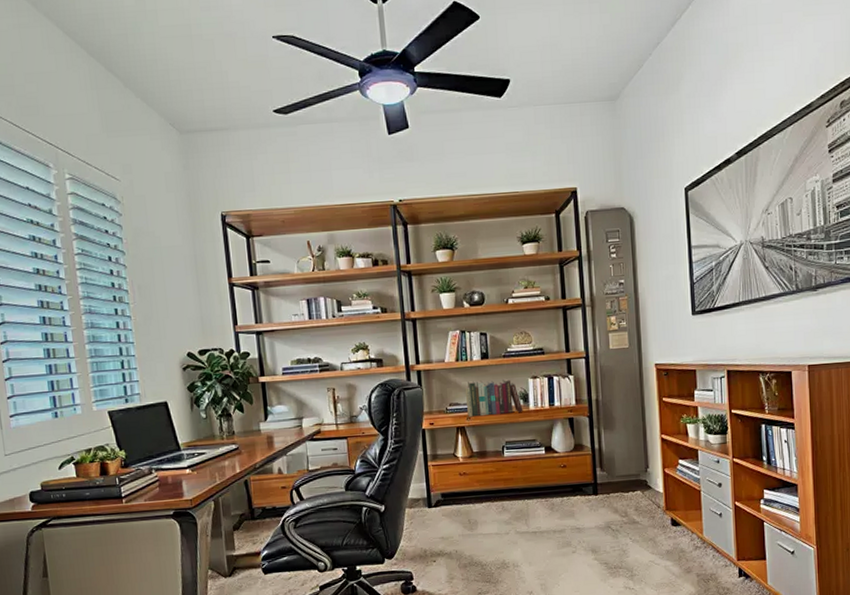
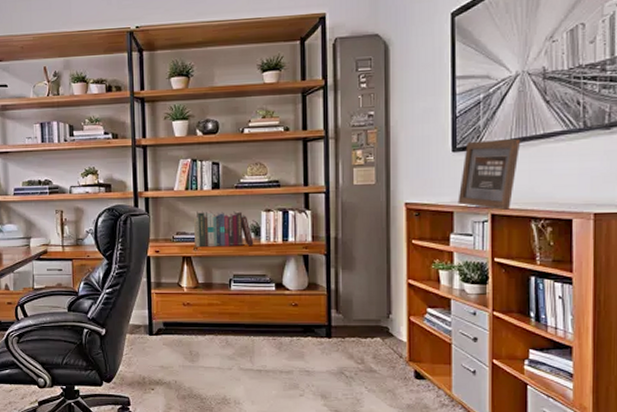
picture frame: none [699,301,748,366] -> present [458,138,521,210]

